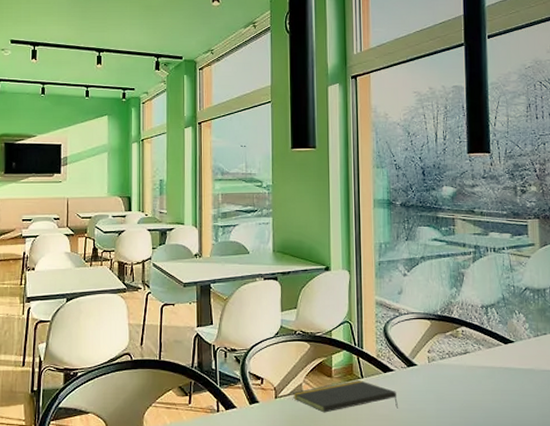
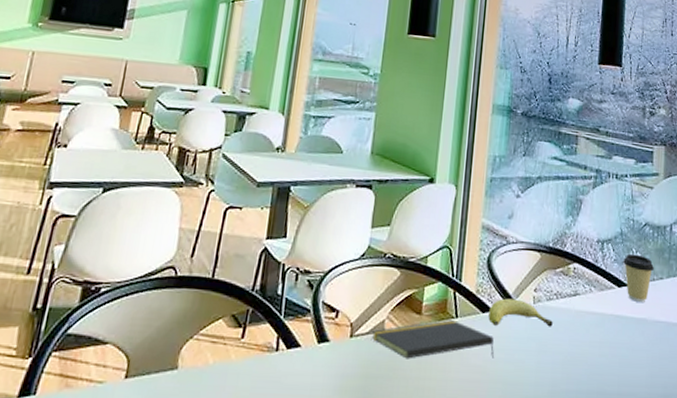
fruit: none [390,360,447,382] -> present [488,298,553,327]
coffee cup: none [507,315,537,355] -> present [623,253,654,302]

